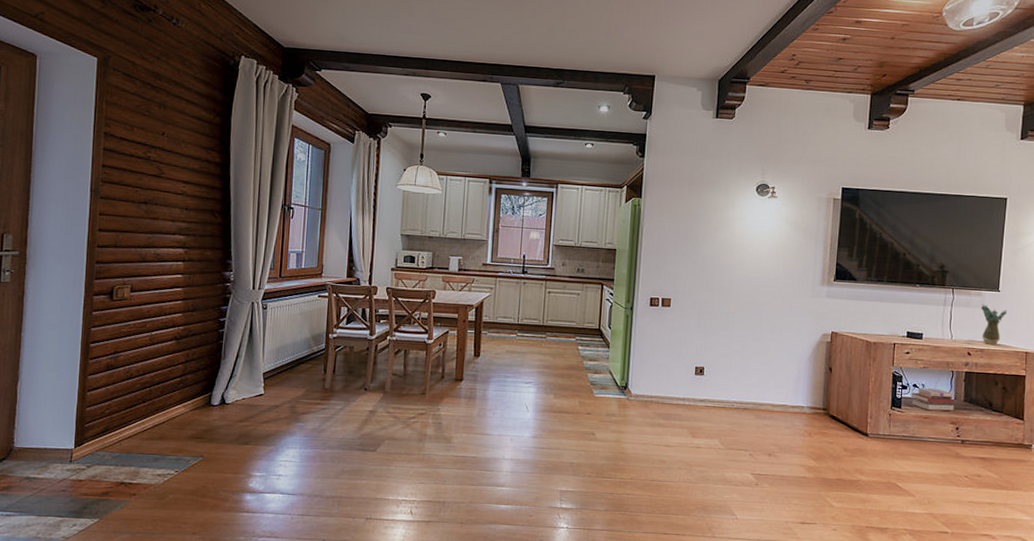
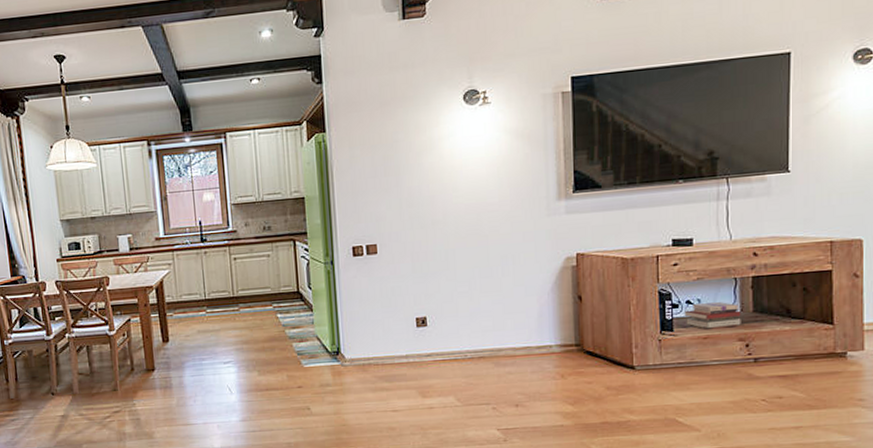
vase: present [981,304,1008,345] -> none [766,190,802,239]

